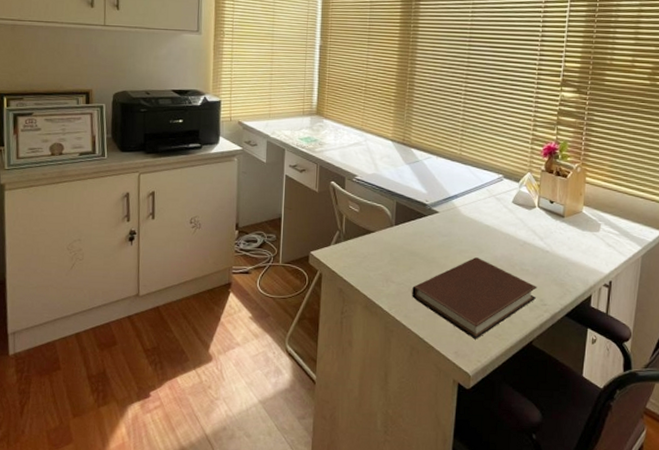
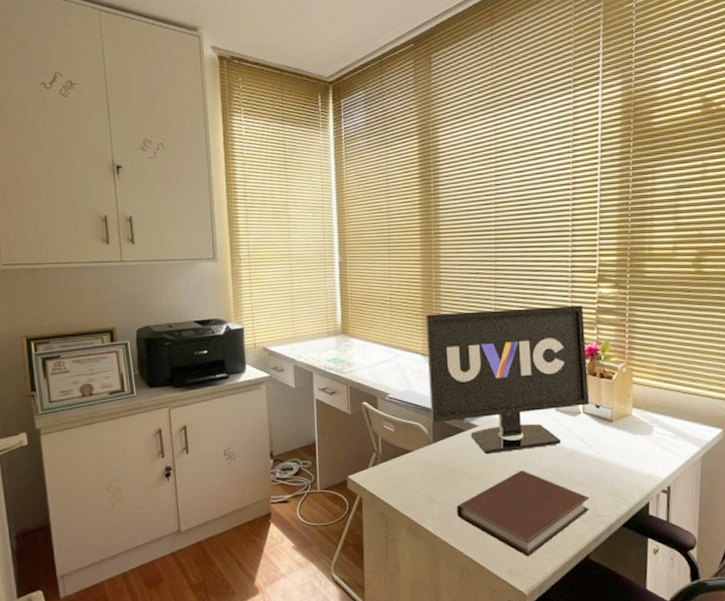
monitor: none [395,102,546,240] -> present [425,305,590,454]

